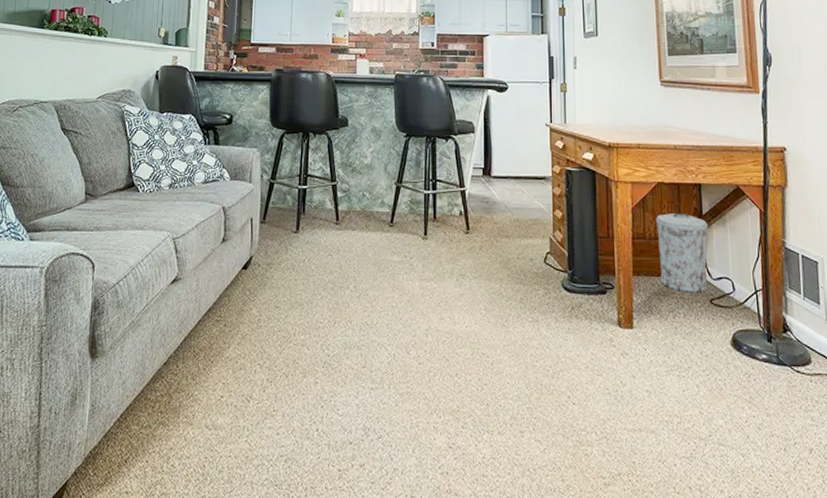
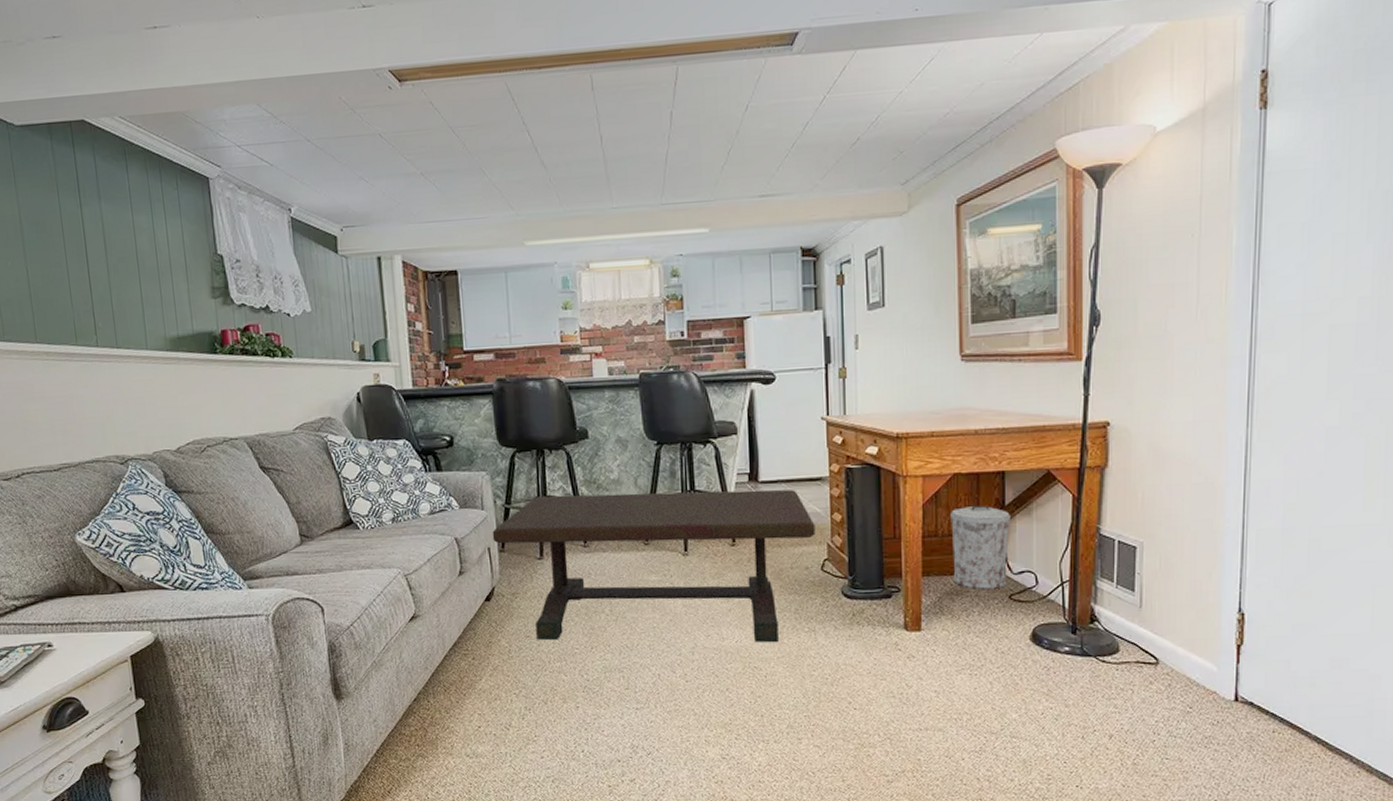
coffee table: none [256,174,540,331] -> present [492,489,816,643]

